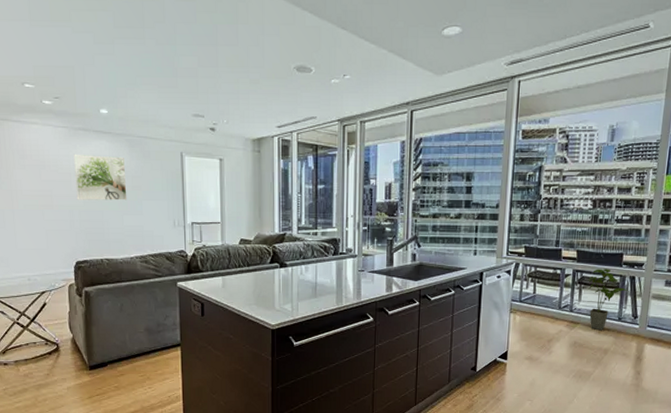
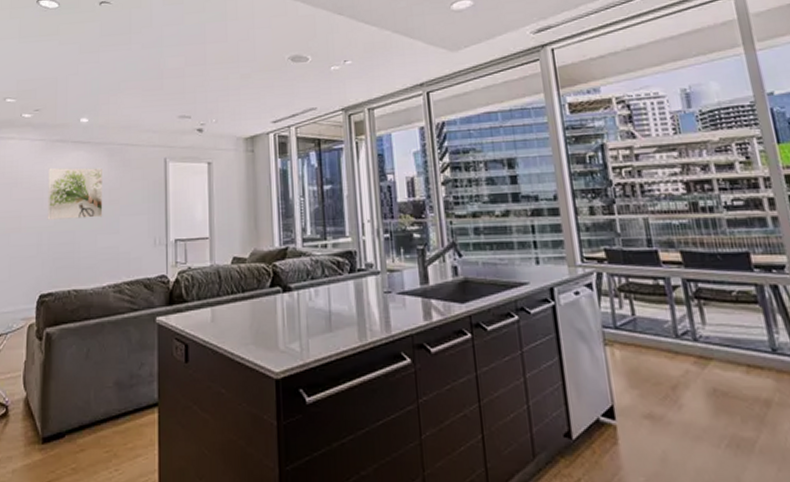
house plant: present [588,269,629,331] -> none [708,275,776,370]

